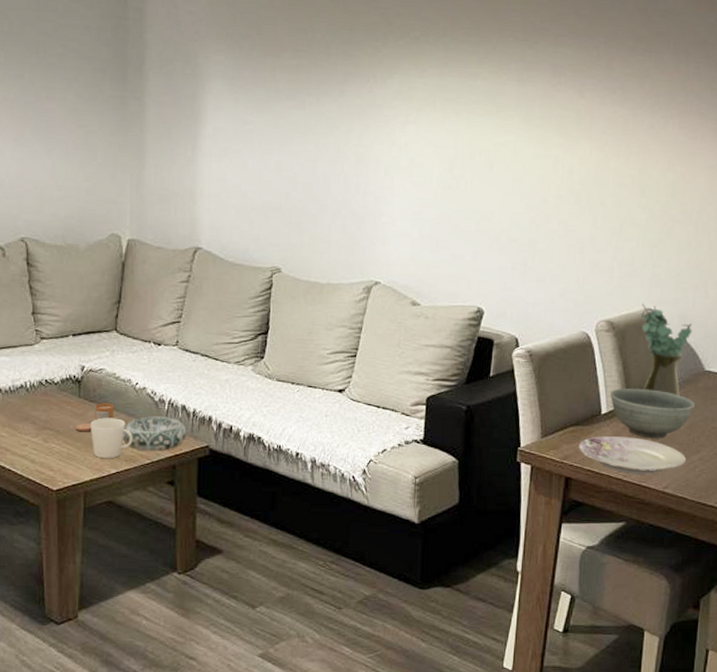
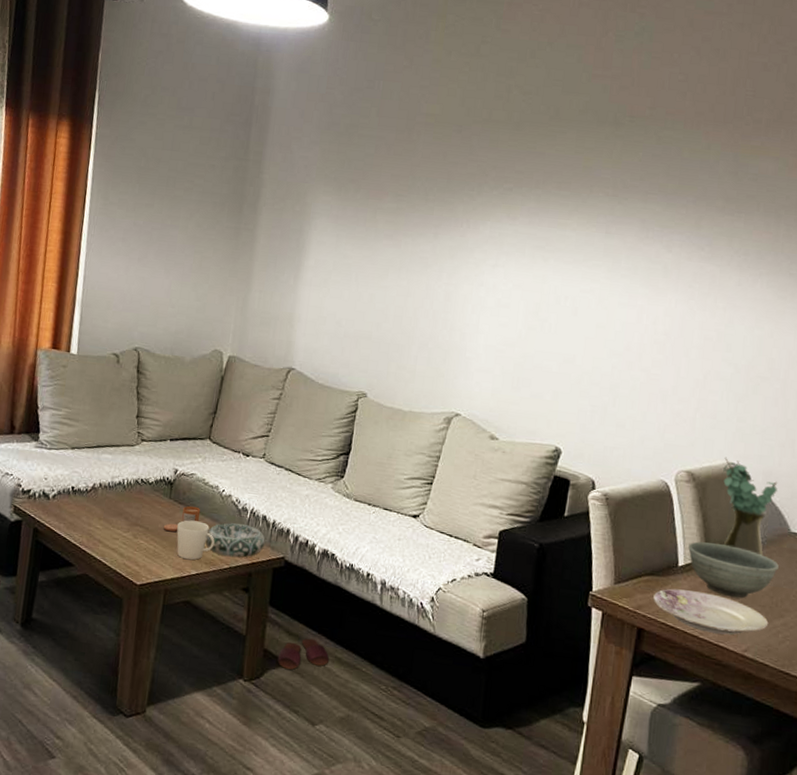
slippers: none [211,524,264,557] -> present [277,638,329,670]

